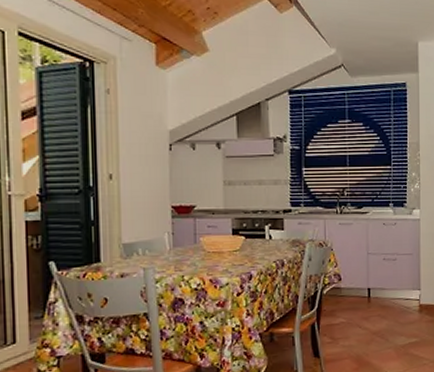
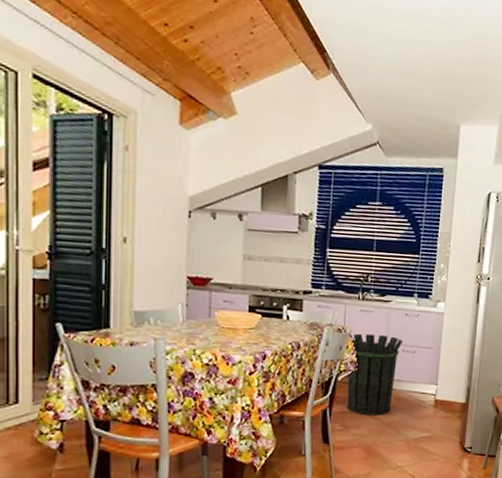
waste bin: none [330,245,384,326] -> present [347,333,404,416]

